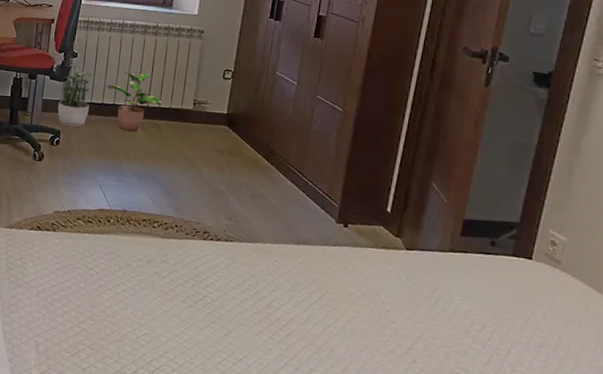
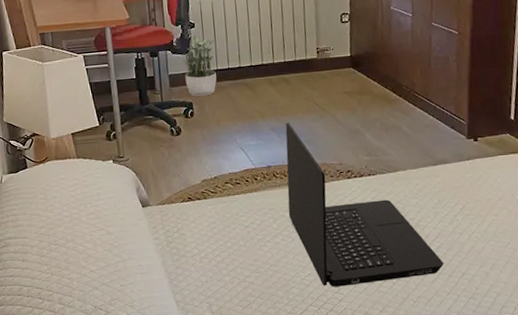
potted plant: present [106,72,164,133] -> none [229,31,288,92]
laptop: none [135,169,292,364] -> present [285,122,444,287]

